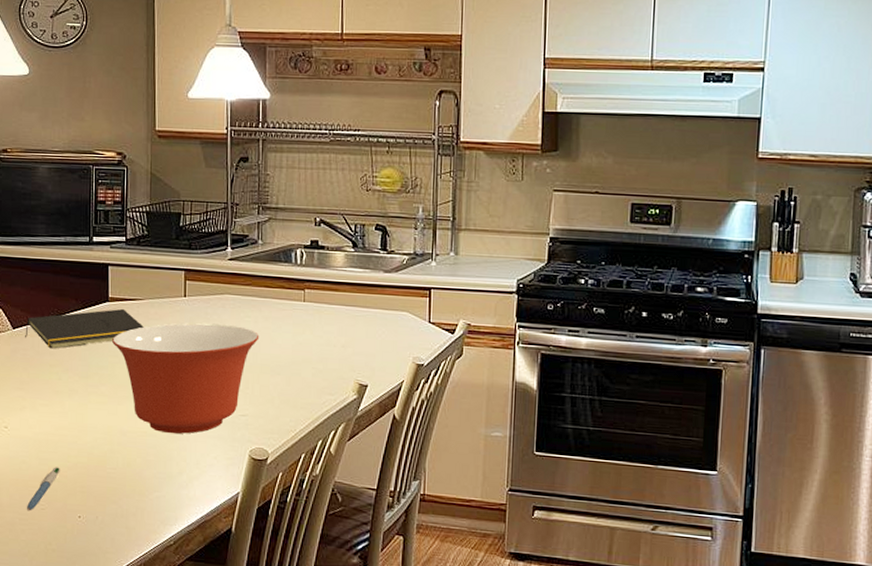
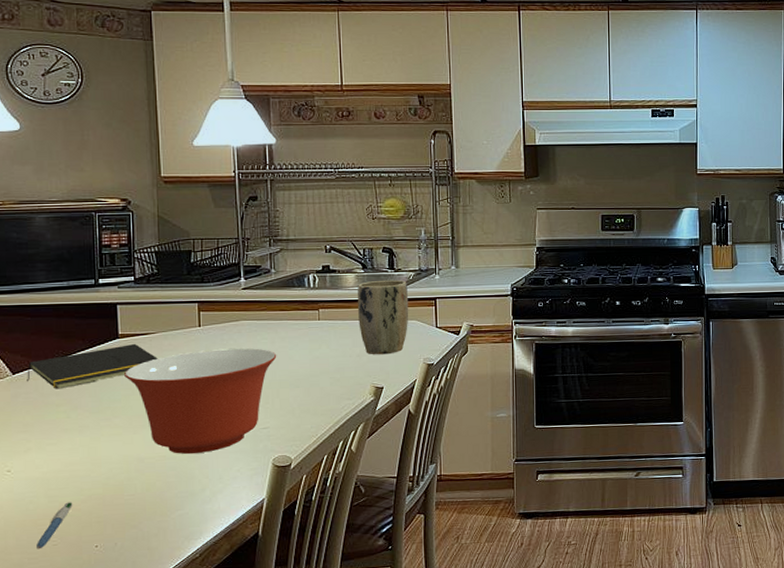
plant pot: none [345,262,401,349] -> present [357,279,409,355]

